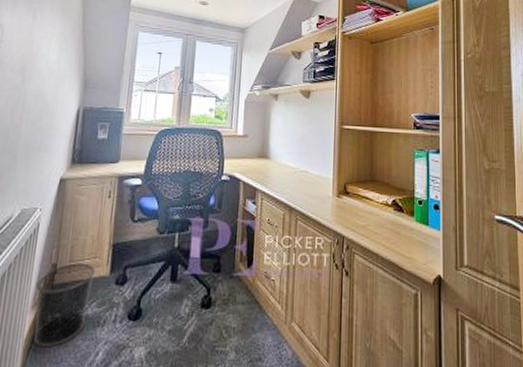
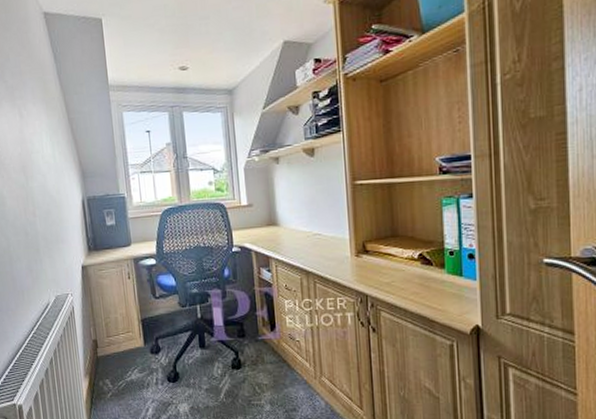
waste bin: present [34,263,95,348] -> none [83,337,132,407]

